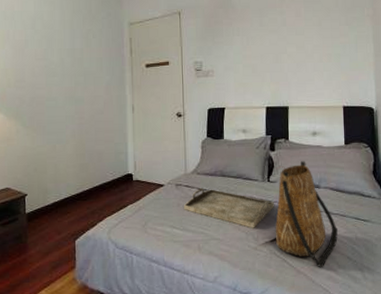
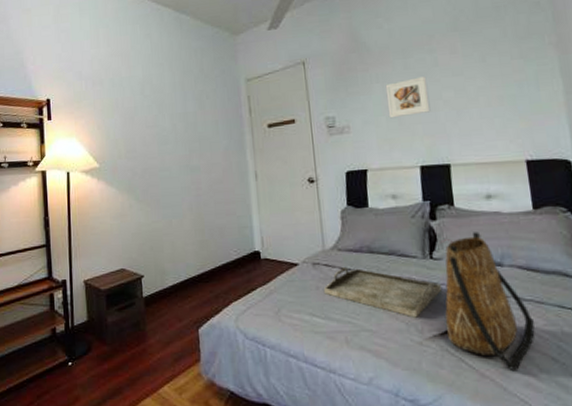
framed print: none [244,34,277,66] -> present [385,77,431,119]

